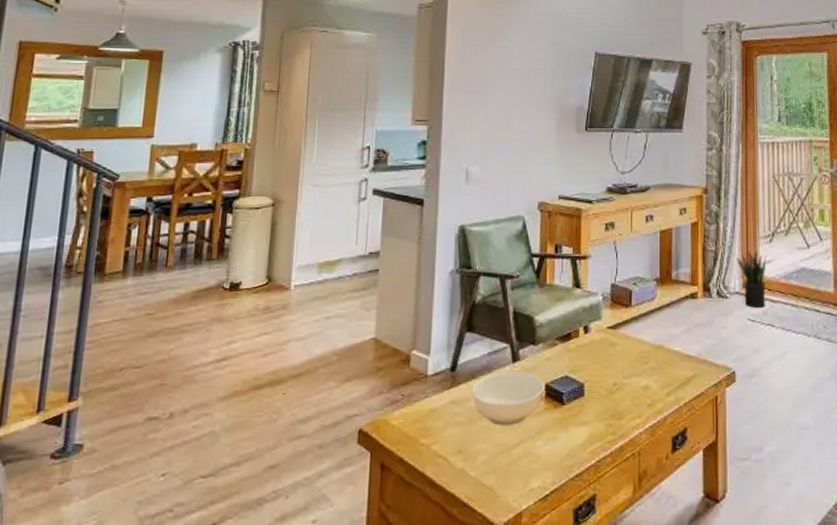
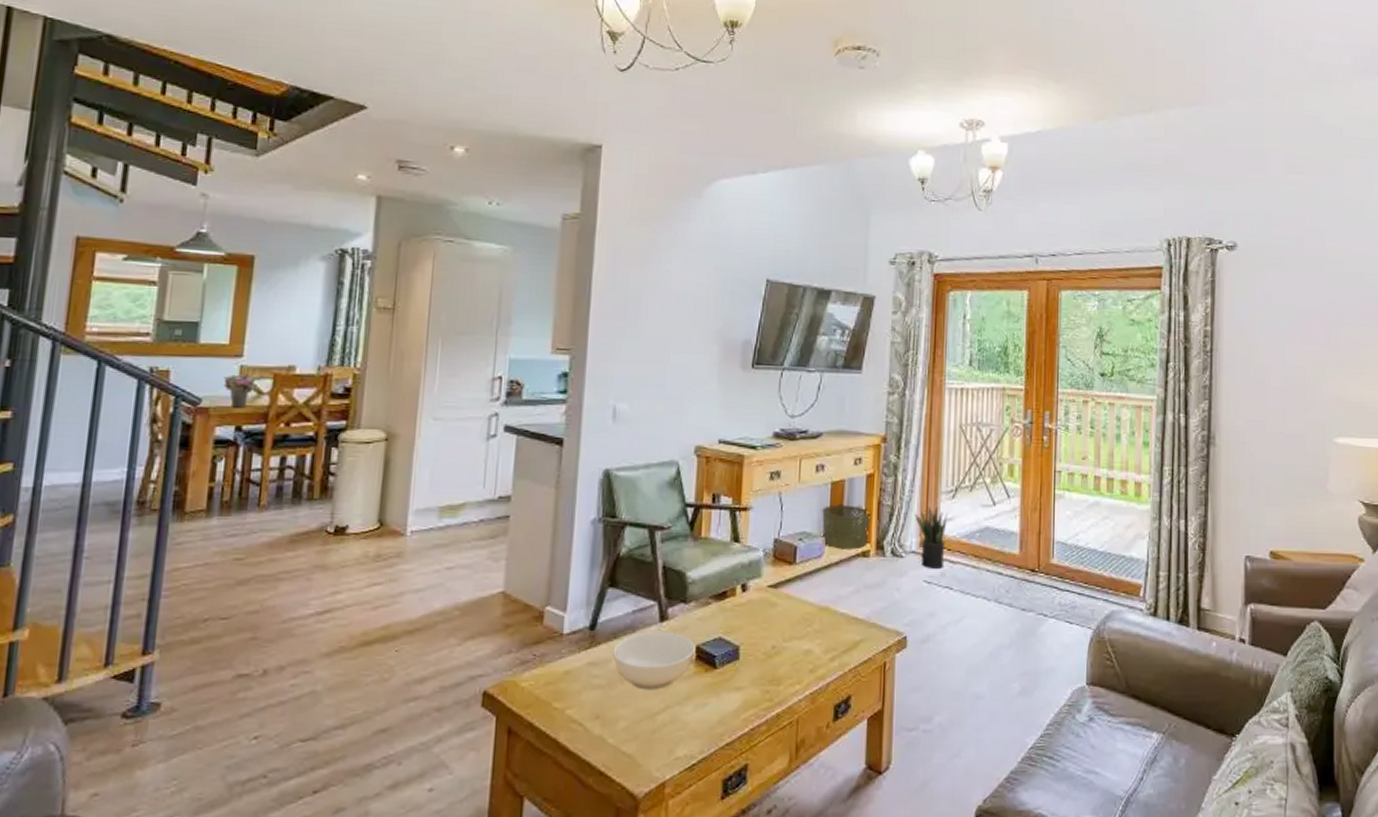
flower bouquet: none [137,151,165,183] -> present [223,373,257,410]
basket: none [653,251,696,292] -> present [822,504,870,550]

